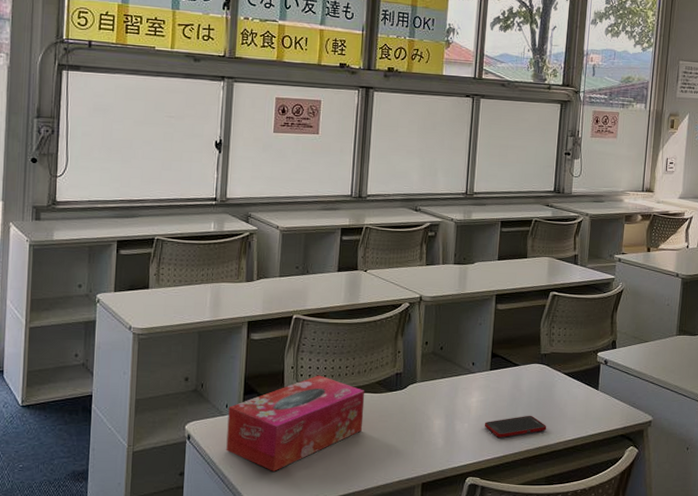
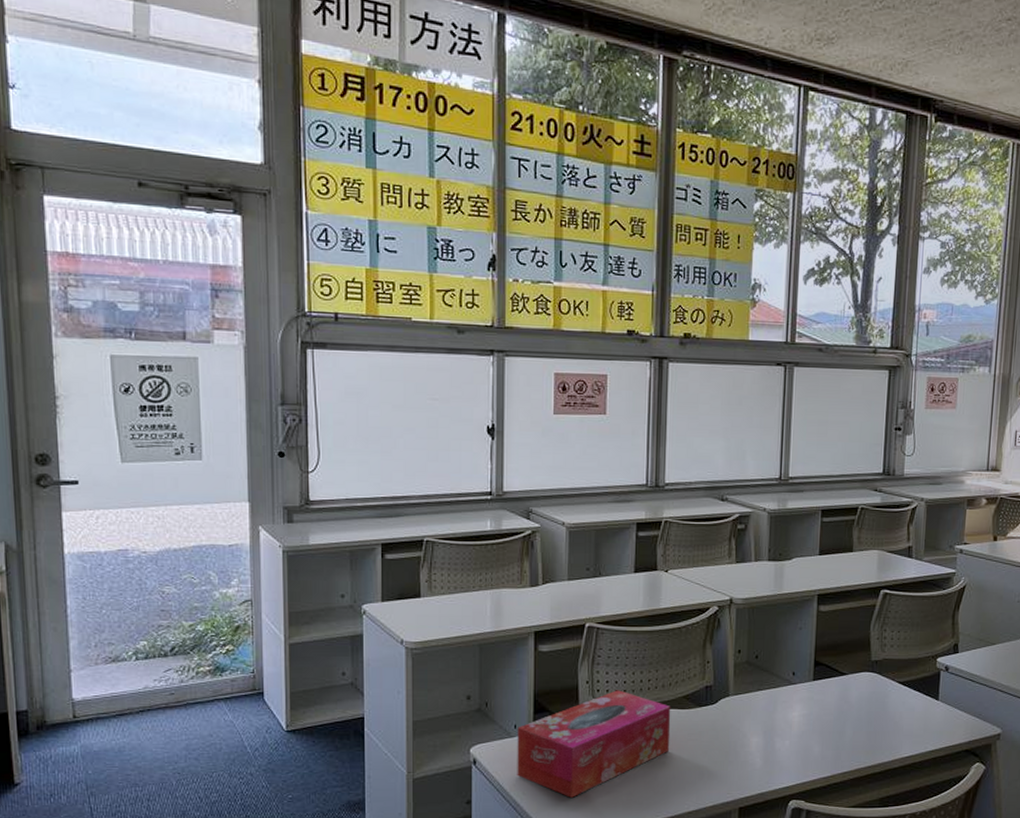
cell phone: present [484,415,547,438] -> none [808,730,880,756]

